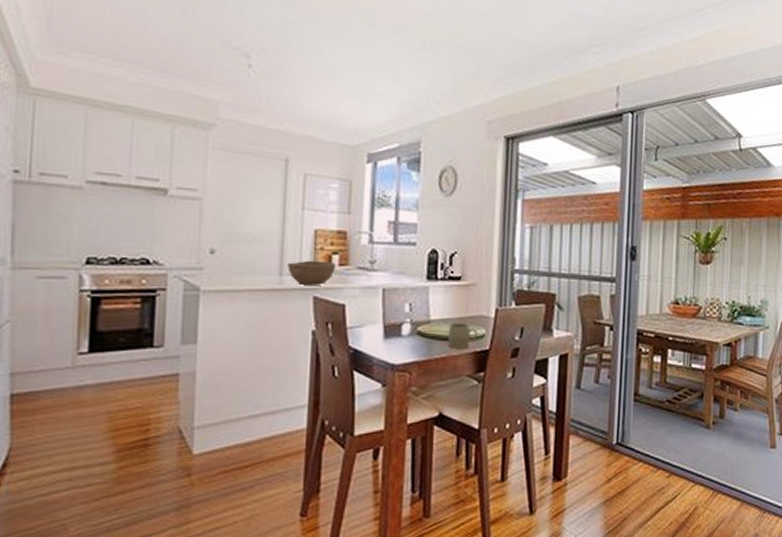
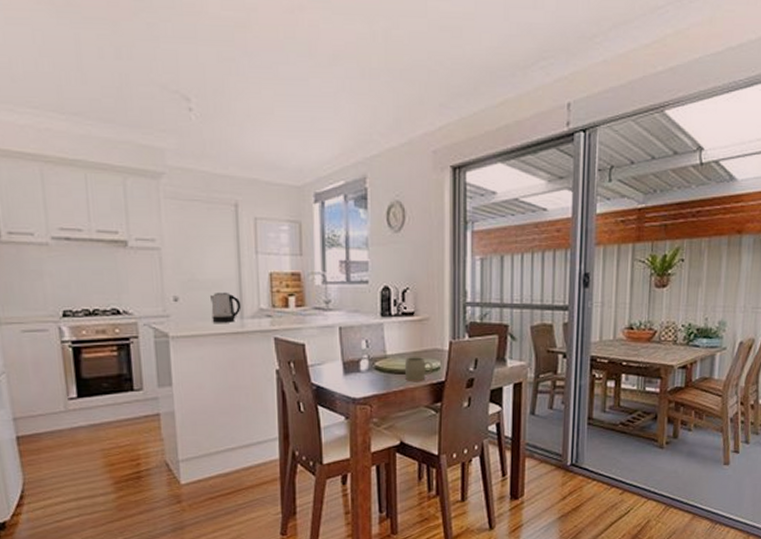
kettle: none [248,246,282,279] -> present [209,292,242,323]
bowl: present [287,260,336,287] -> none [247,303,293,328]

